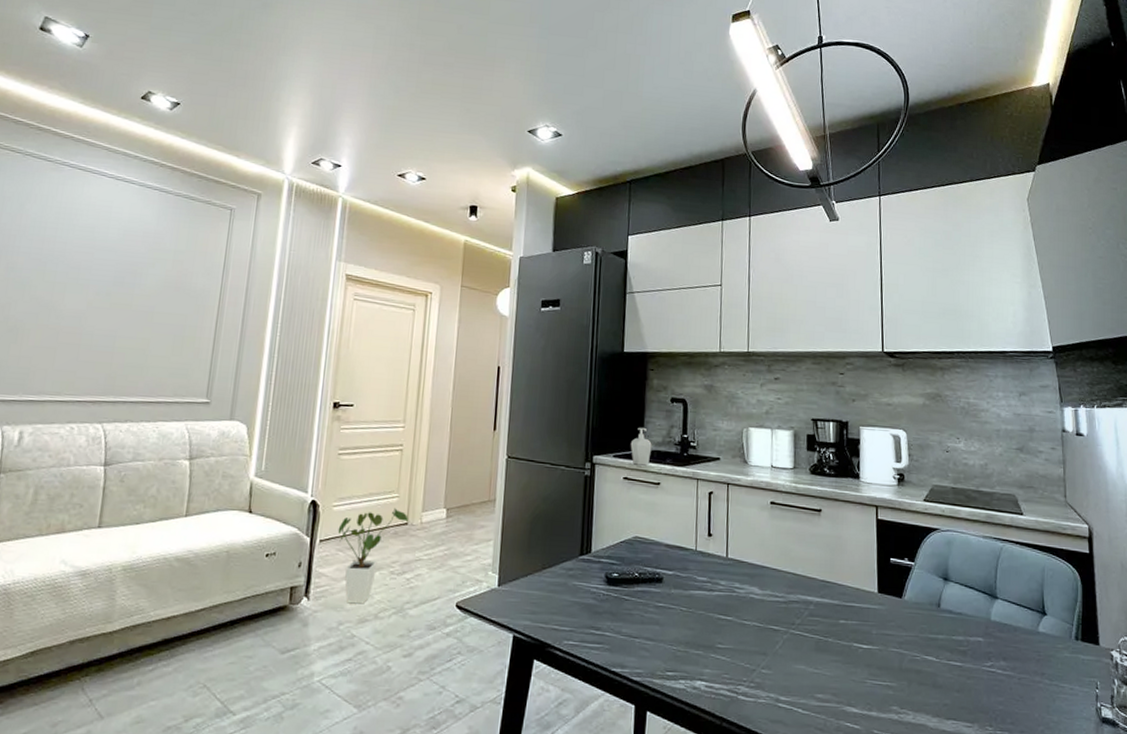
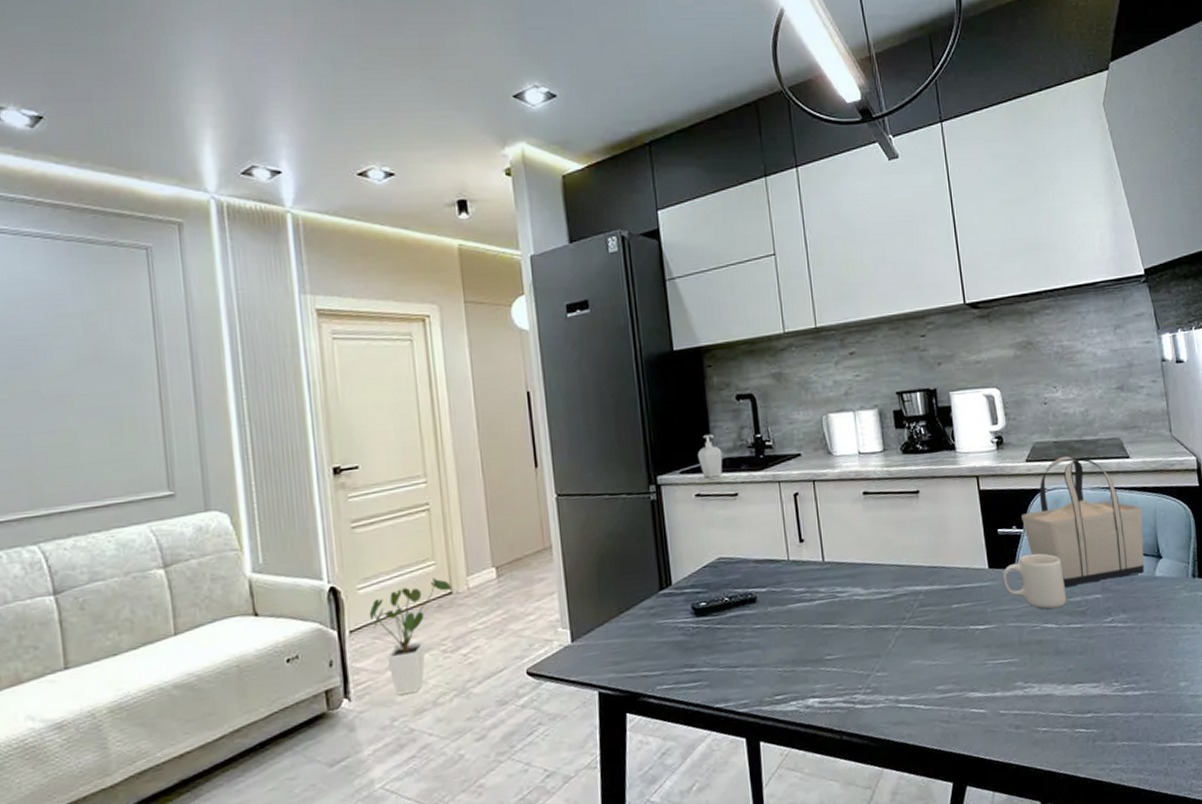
cup: none [890,586,950,644] -> present [1002,553,1067,610]
shopping bag: none [914,502,1031,627] -> present [1021,455,1144,588]

